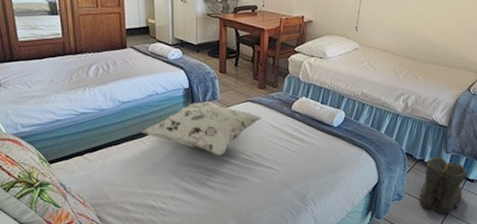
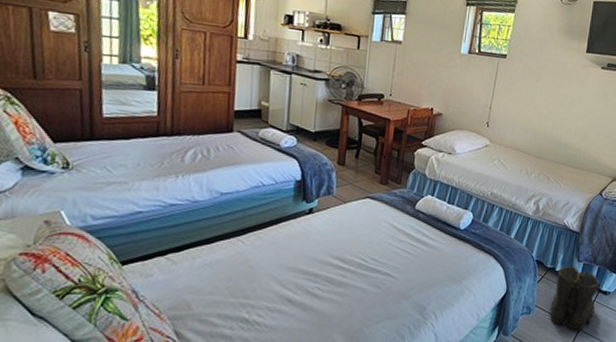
decorative pillow: present [142,102,262,156] -> none [241,196,382,259]

